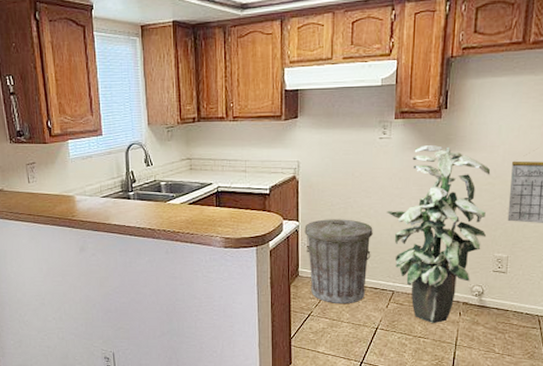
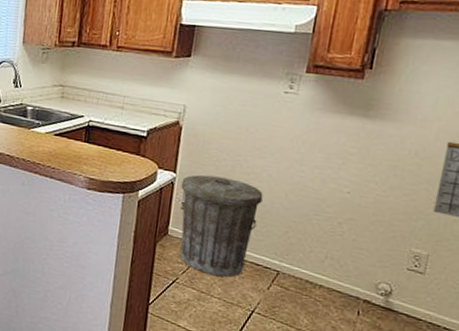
indoor plant: present [386,145,491,323] -> none [281,107,419,319]

